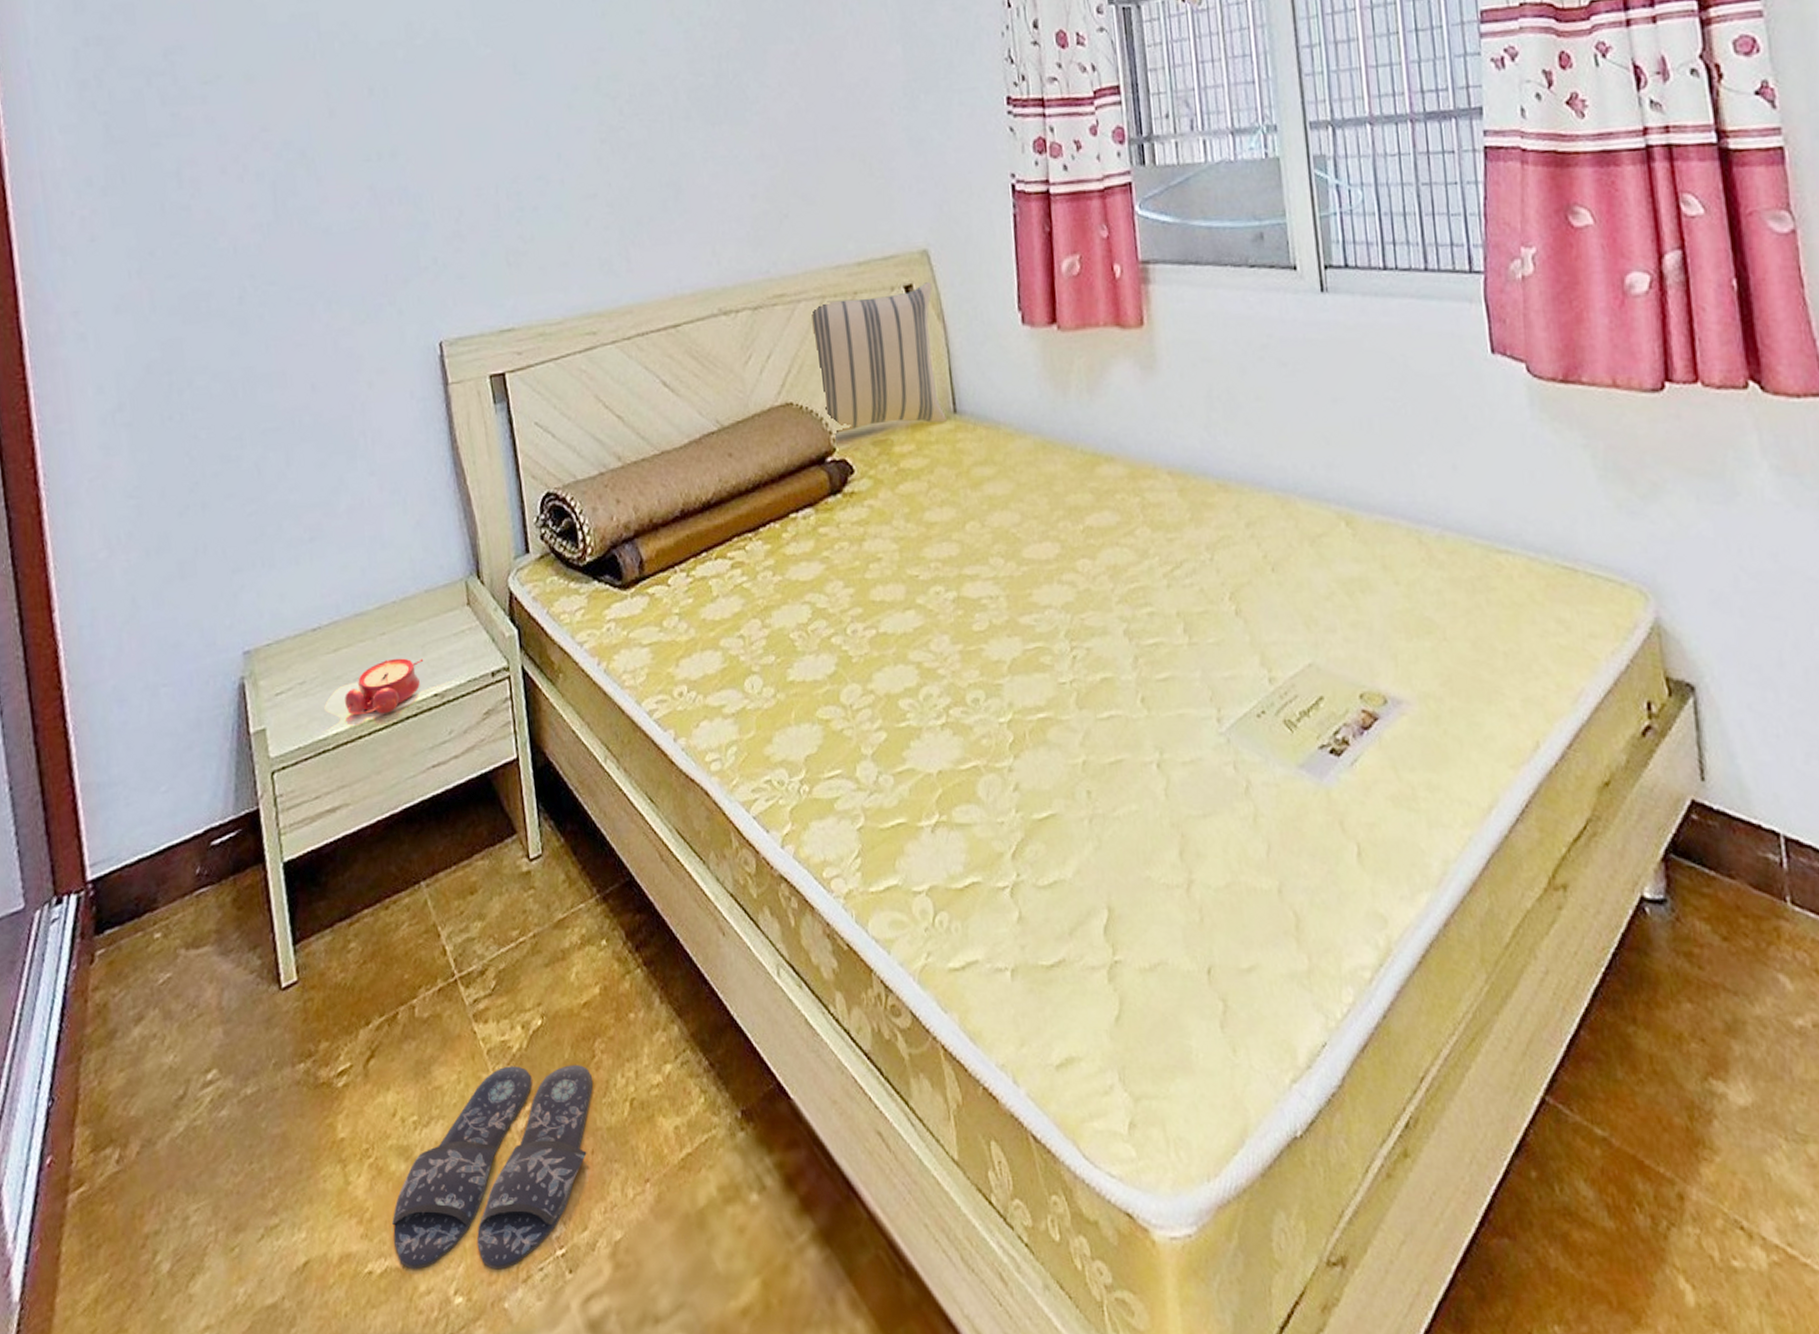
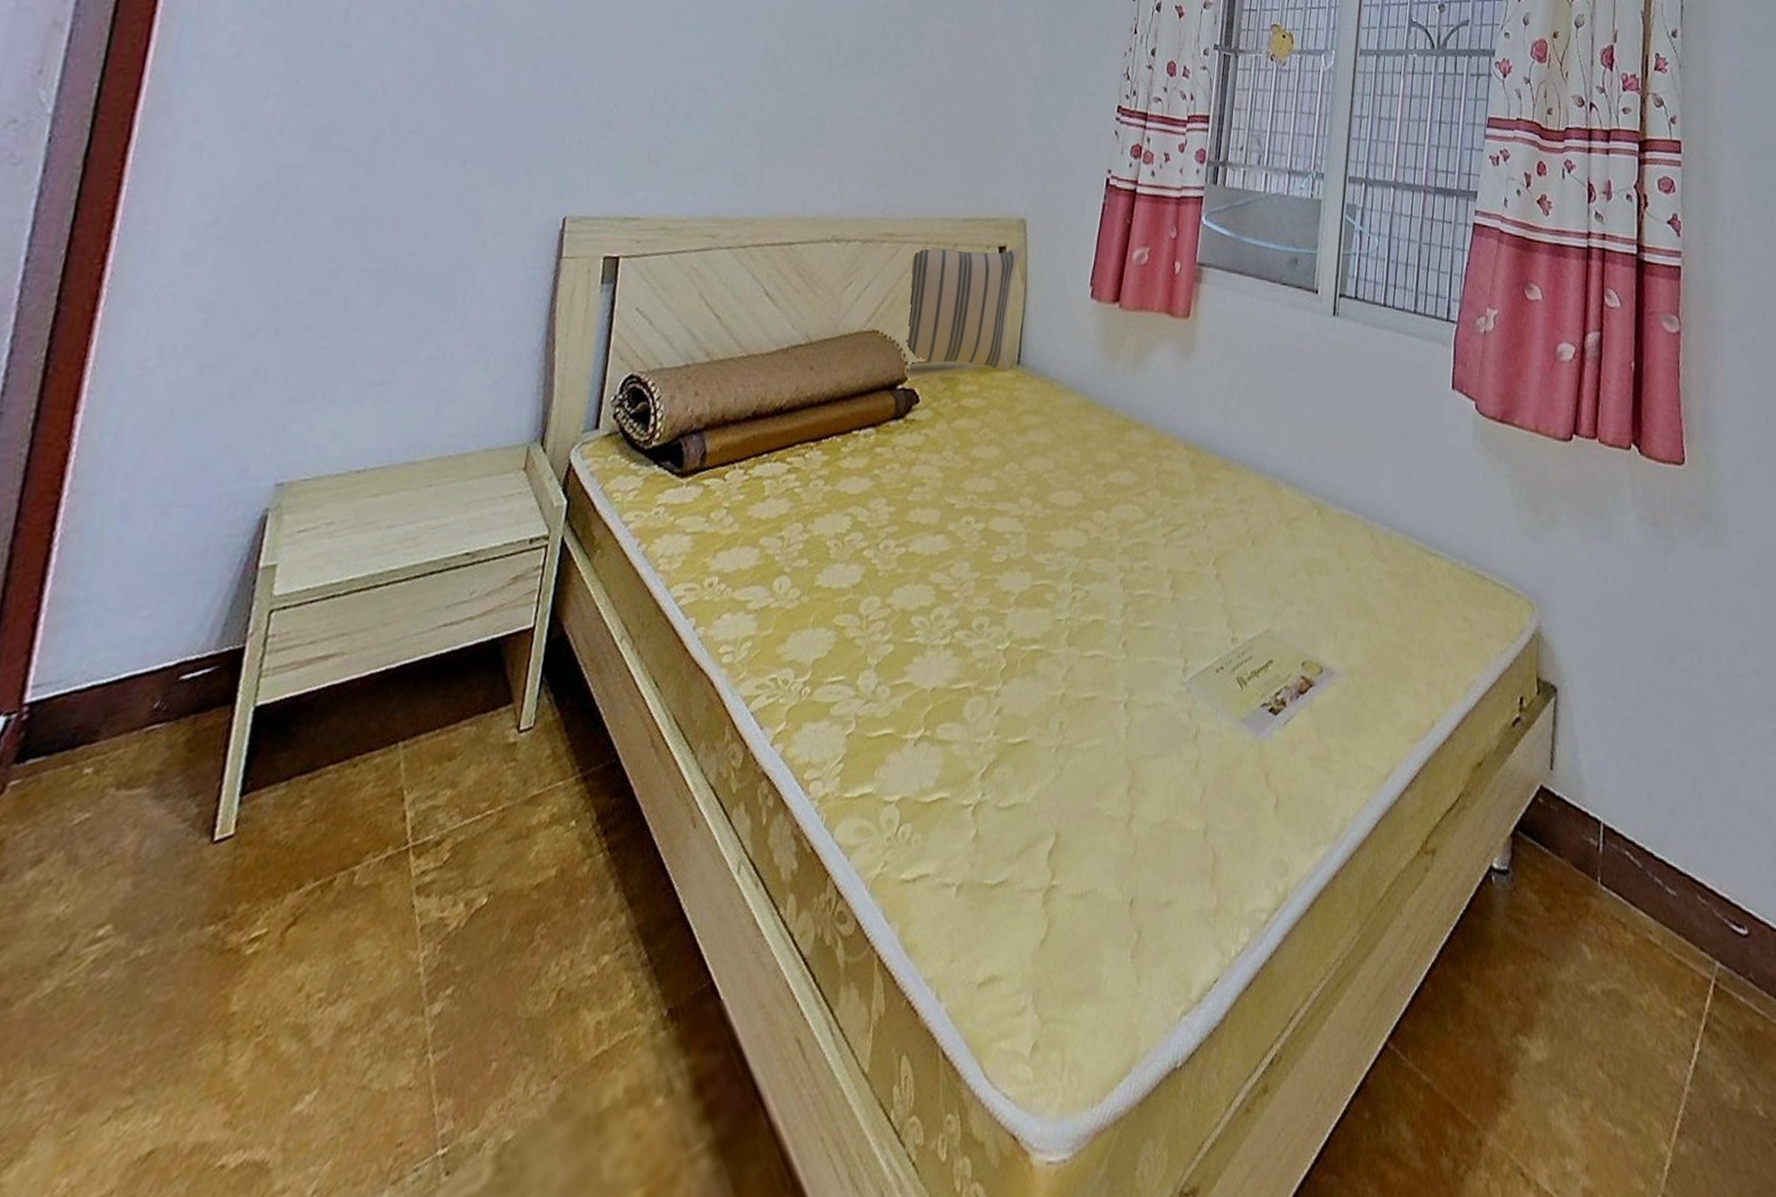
alarm clock: present [344,658,424,716] -> none [369,511,465,566]
slippers: present [392,1065,593,1270] -> none [259,945,525,1169]

